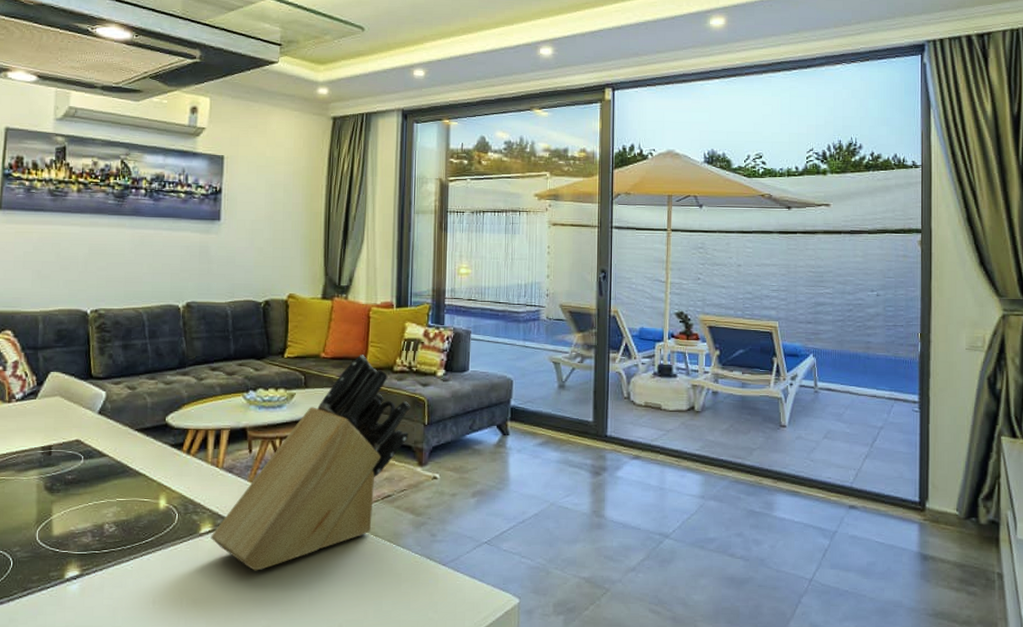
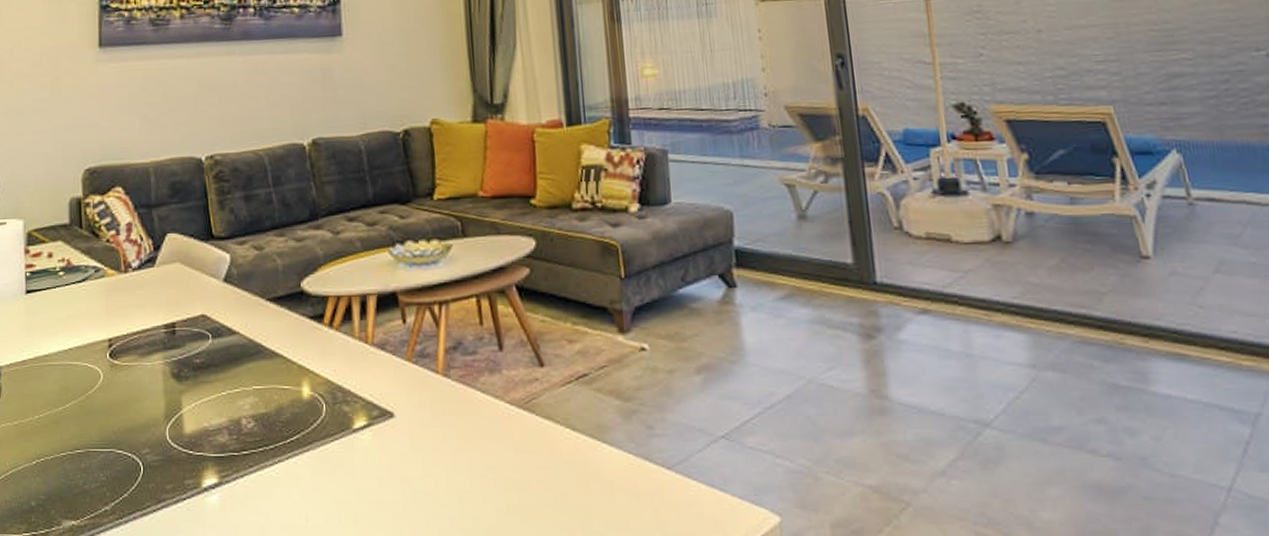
knife block: present [211,354,411,571] -> none [367,190,602,478]

